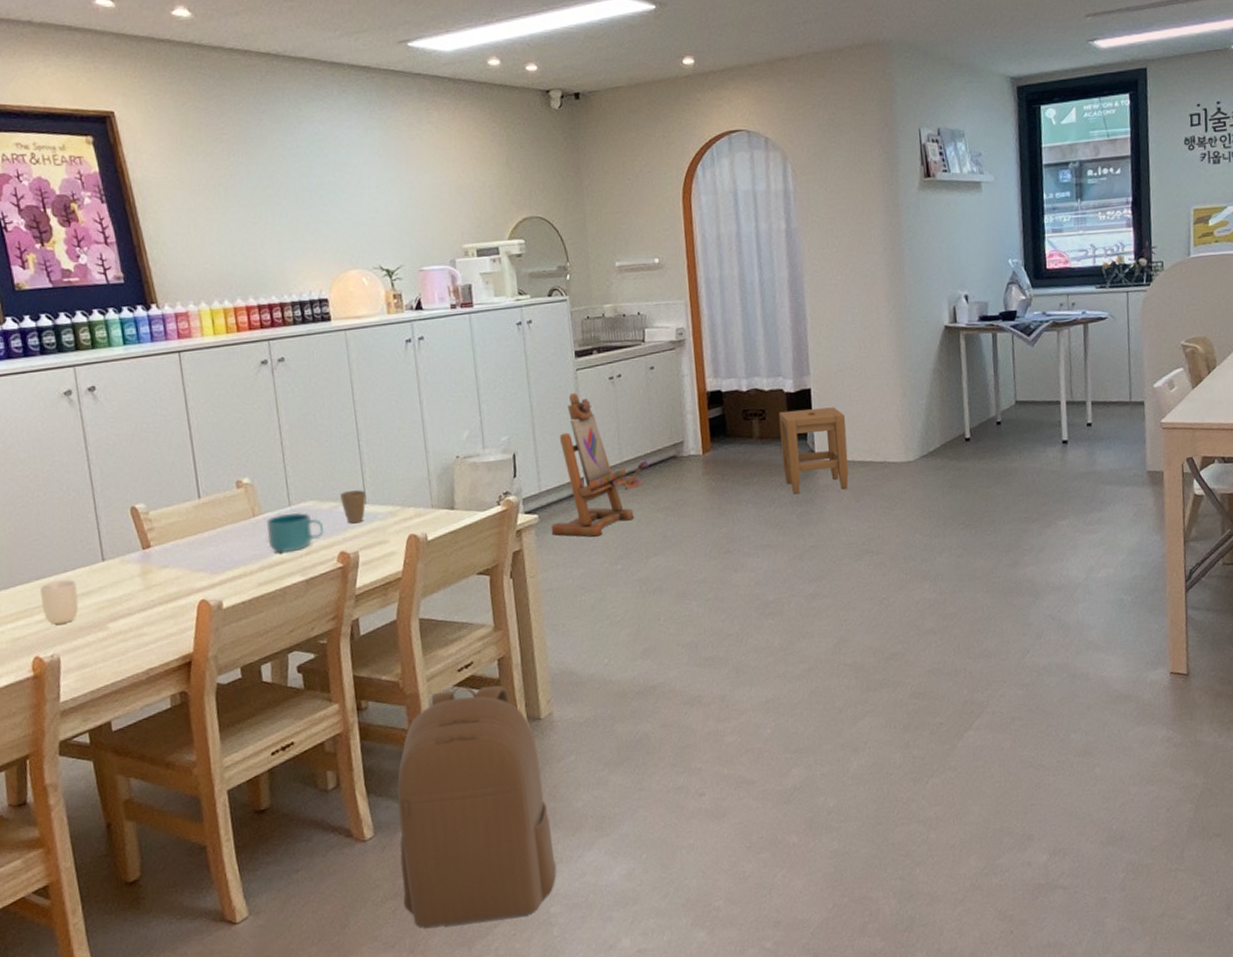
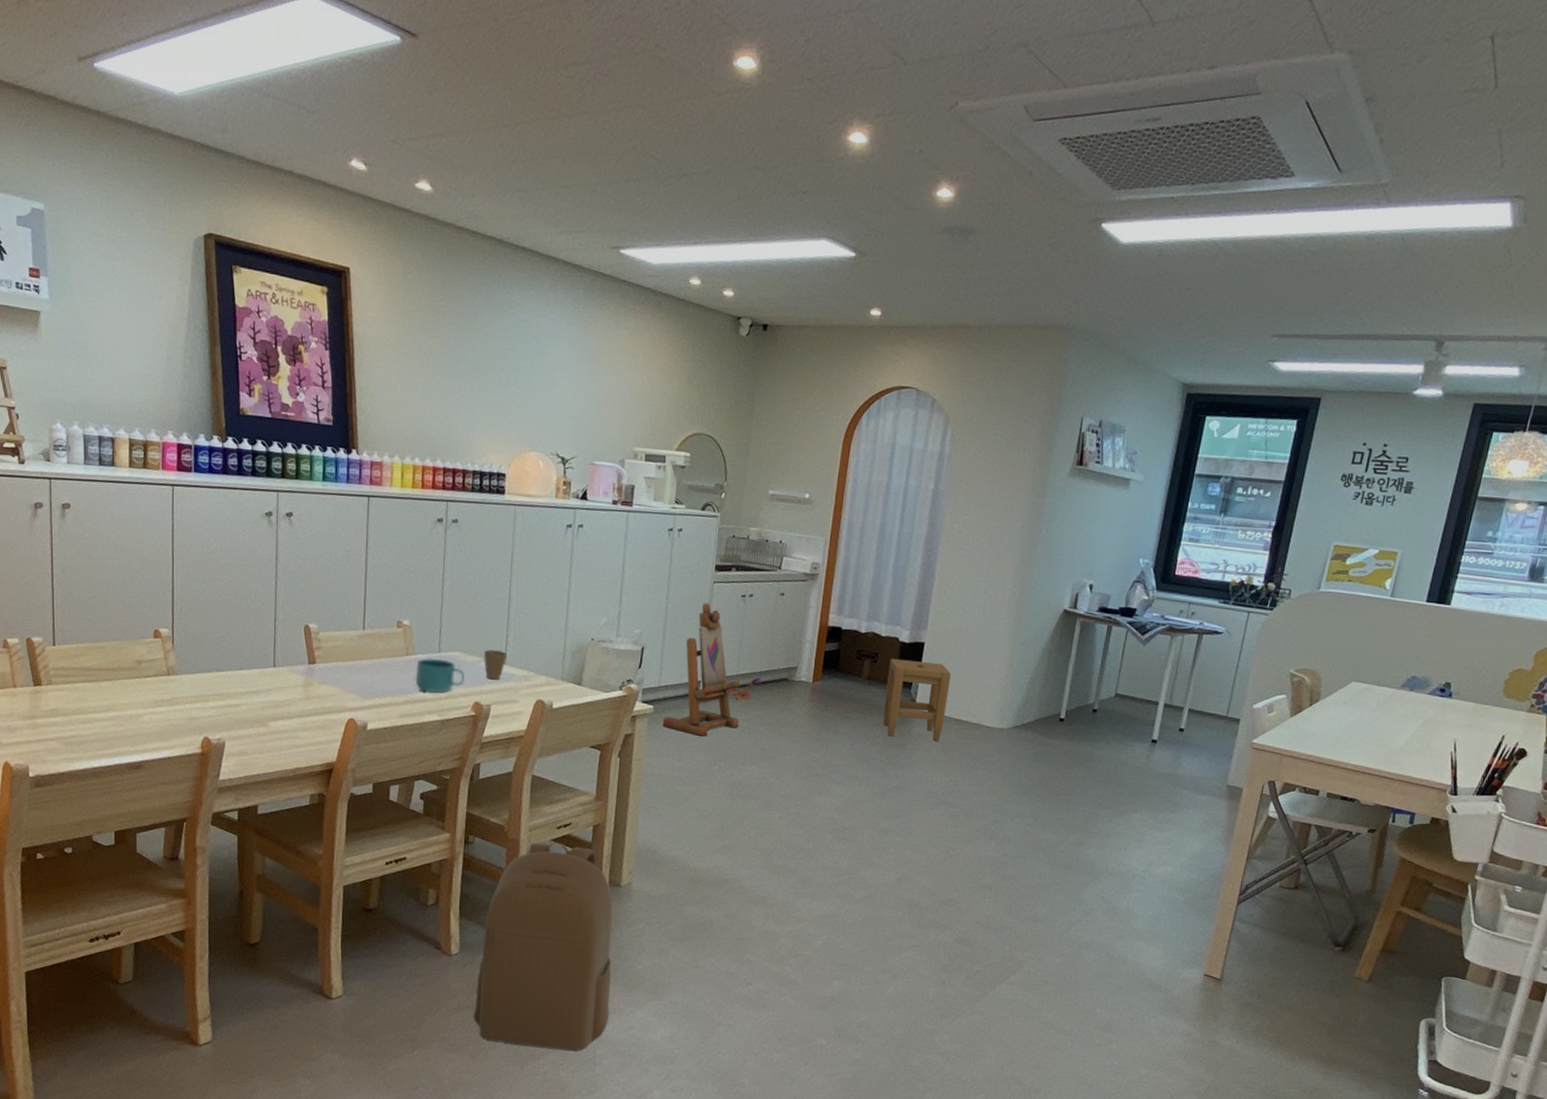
cup: present [40,579,79,625] -> none [218,675,249,714]

